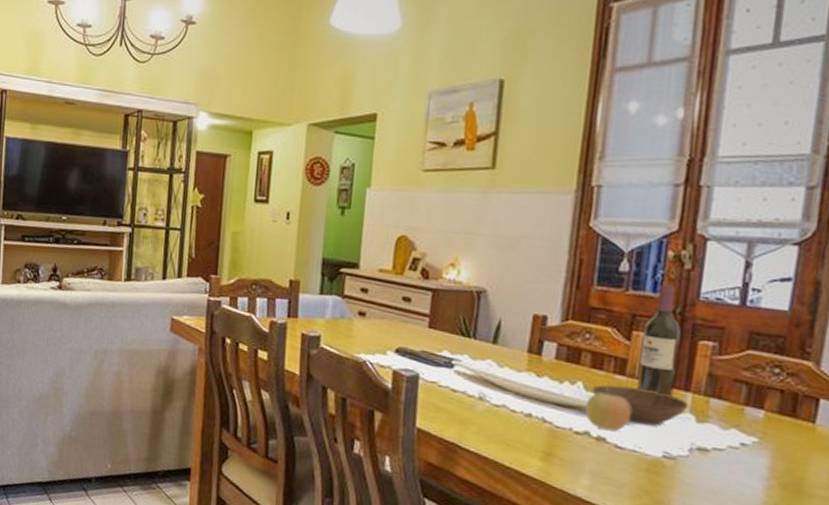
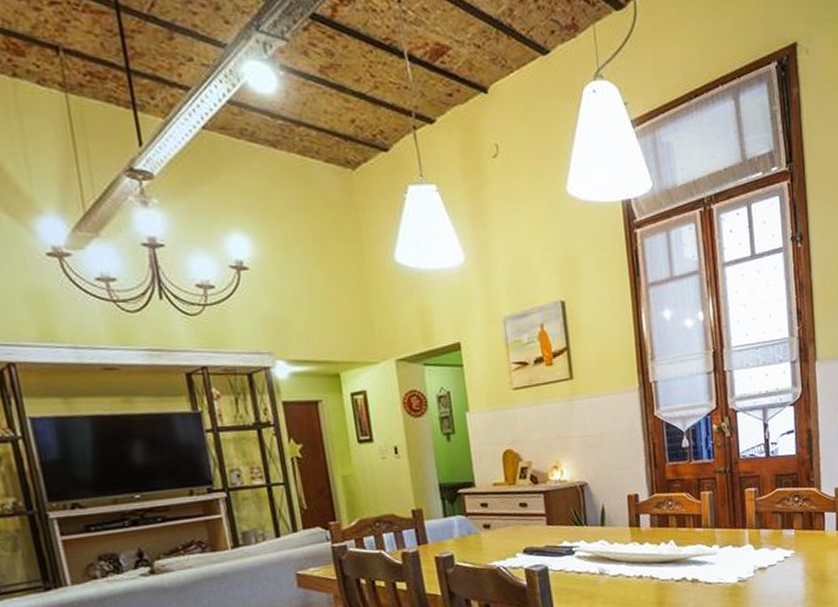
fruit: present [584,387,631,432] -> none [679,539,711,573]
bowl: present [592,384,689,426] -> none [681,534,748,562]
wine bottle: present [637,284,681,397] -> none [707,451,736,536]

